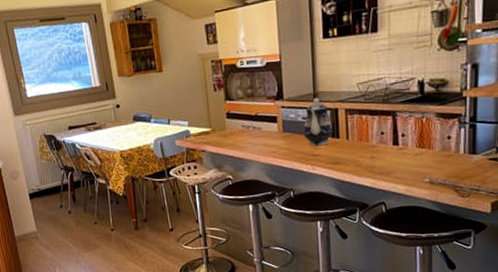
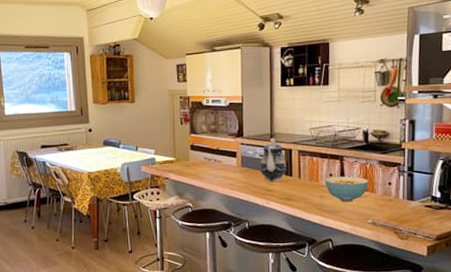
cereal bowl: none [375,133,425,162] -> present [324,176,369,202]

